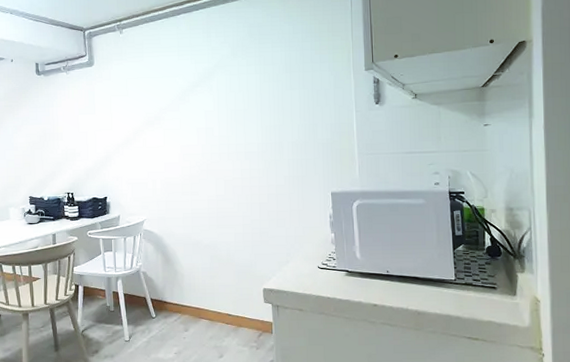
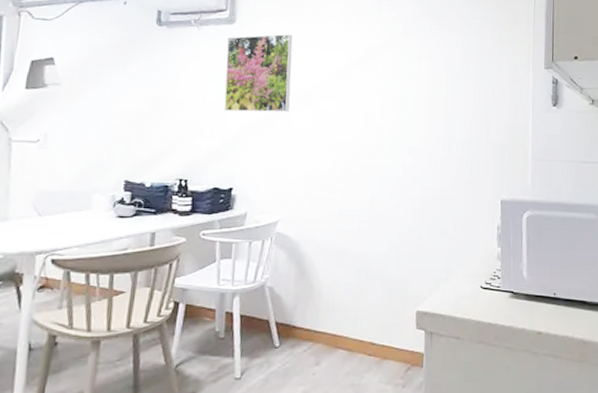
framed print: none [89,68,143,138] -> present [223,34,293,113]

